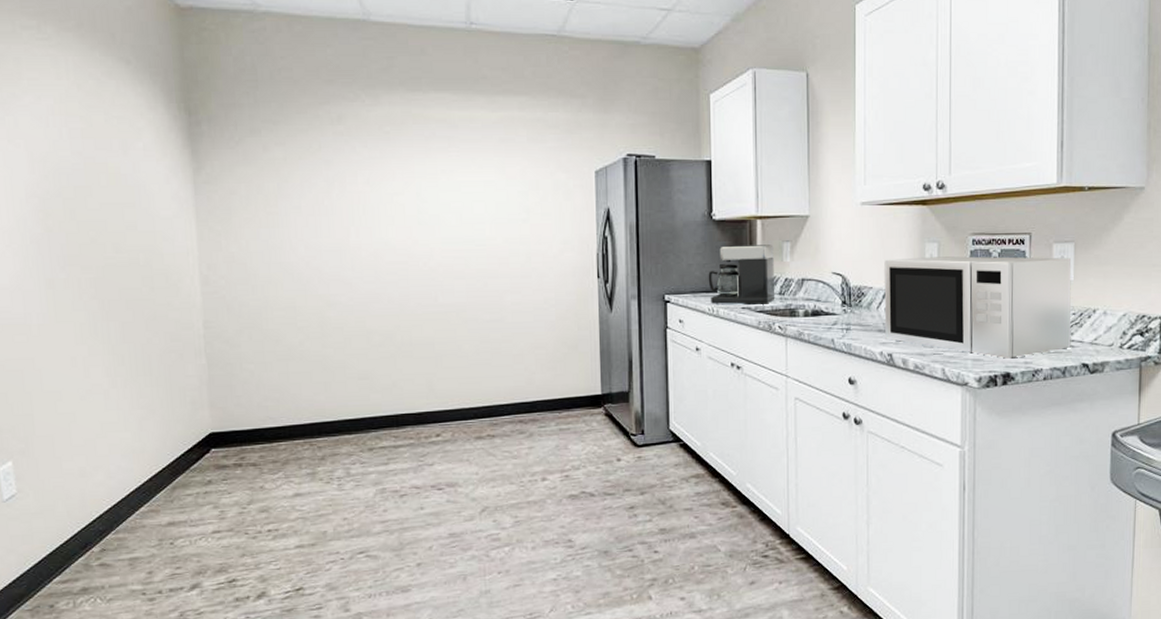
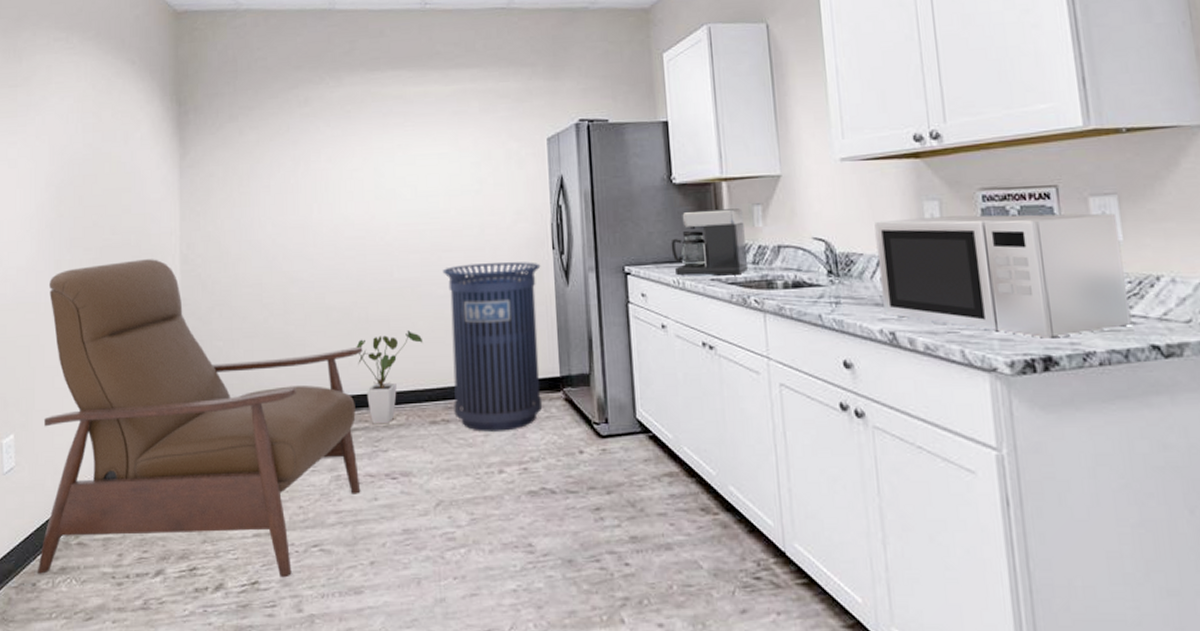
chair: none [41,280,407,596] -> present [37,259,363,578]
house plant: none [399,353,469,441] -> present [356,330,424,424]
recycling bin: none [488,288,586,445] -> present [442,261,543,432]

